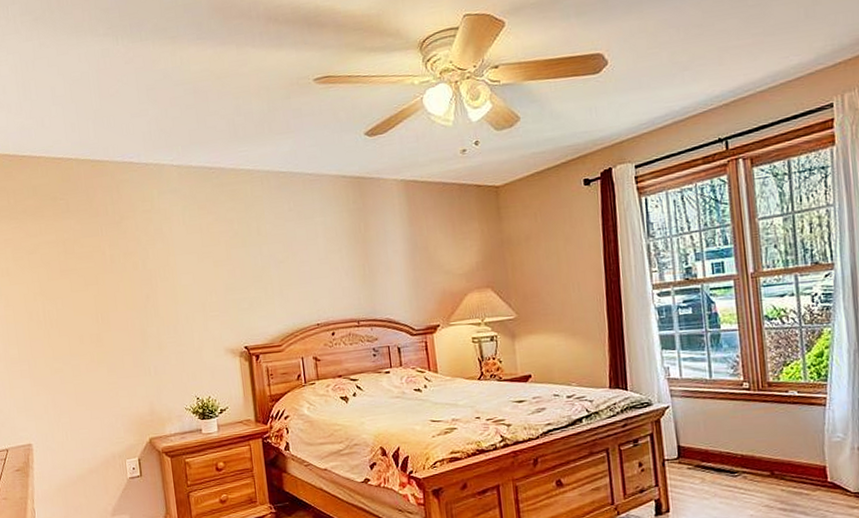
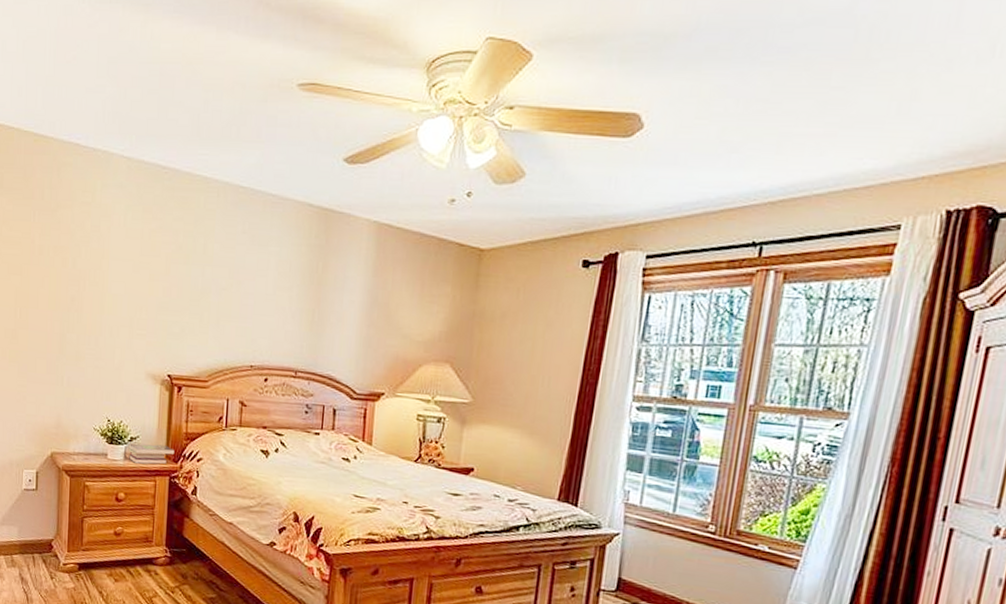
books: none [219,410,263,433] -> present [128,444,175,465]

